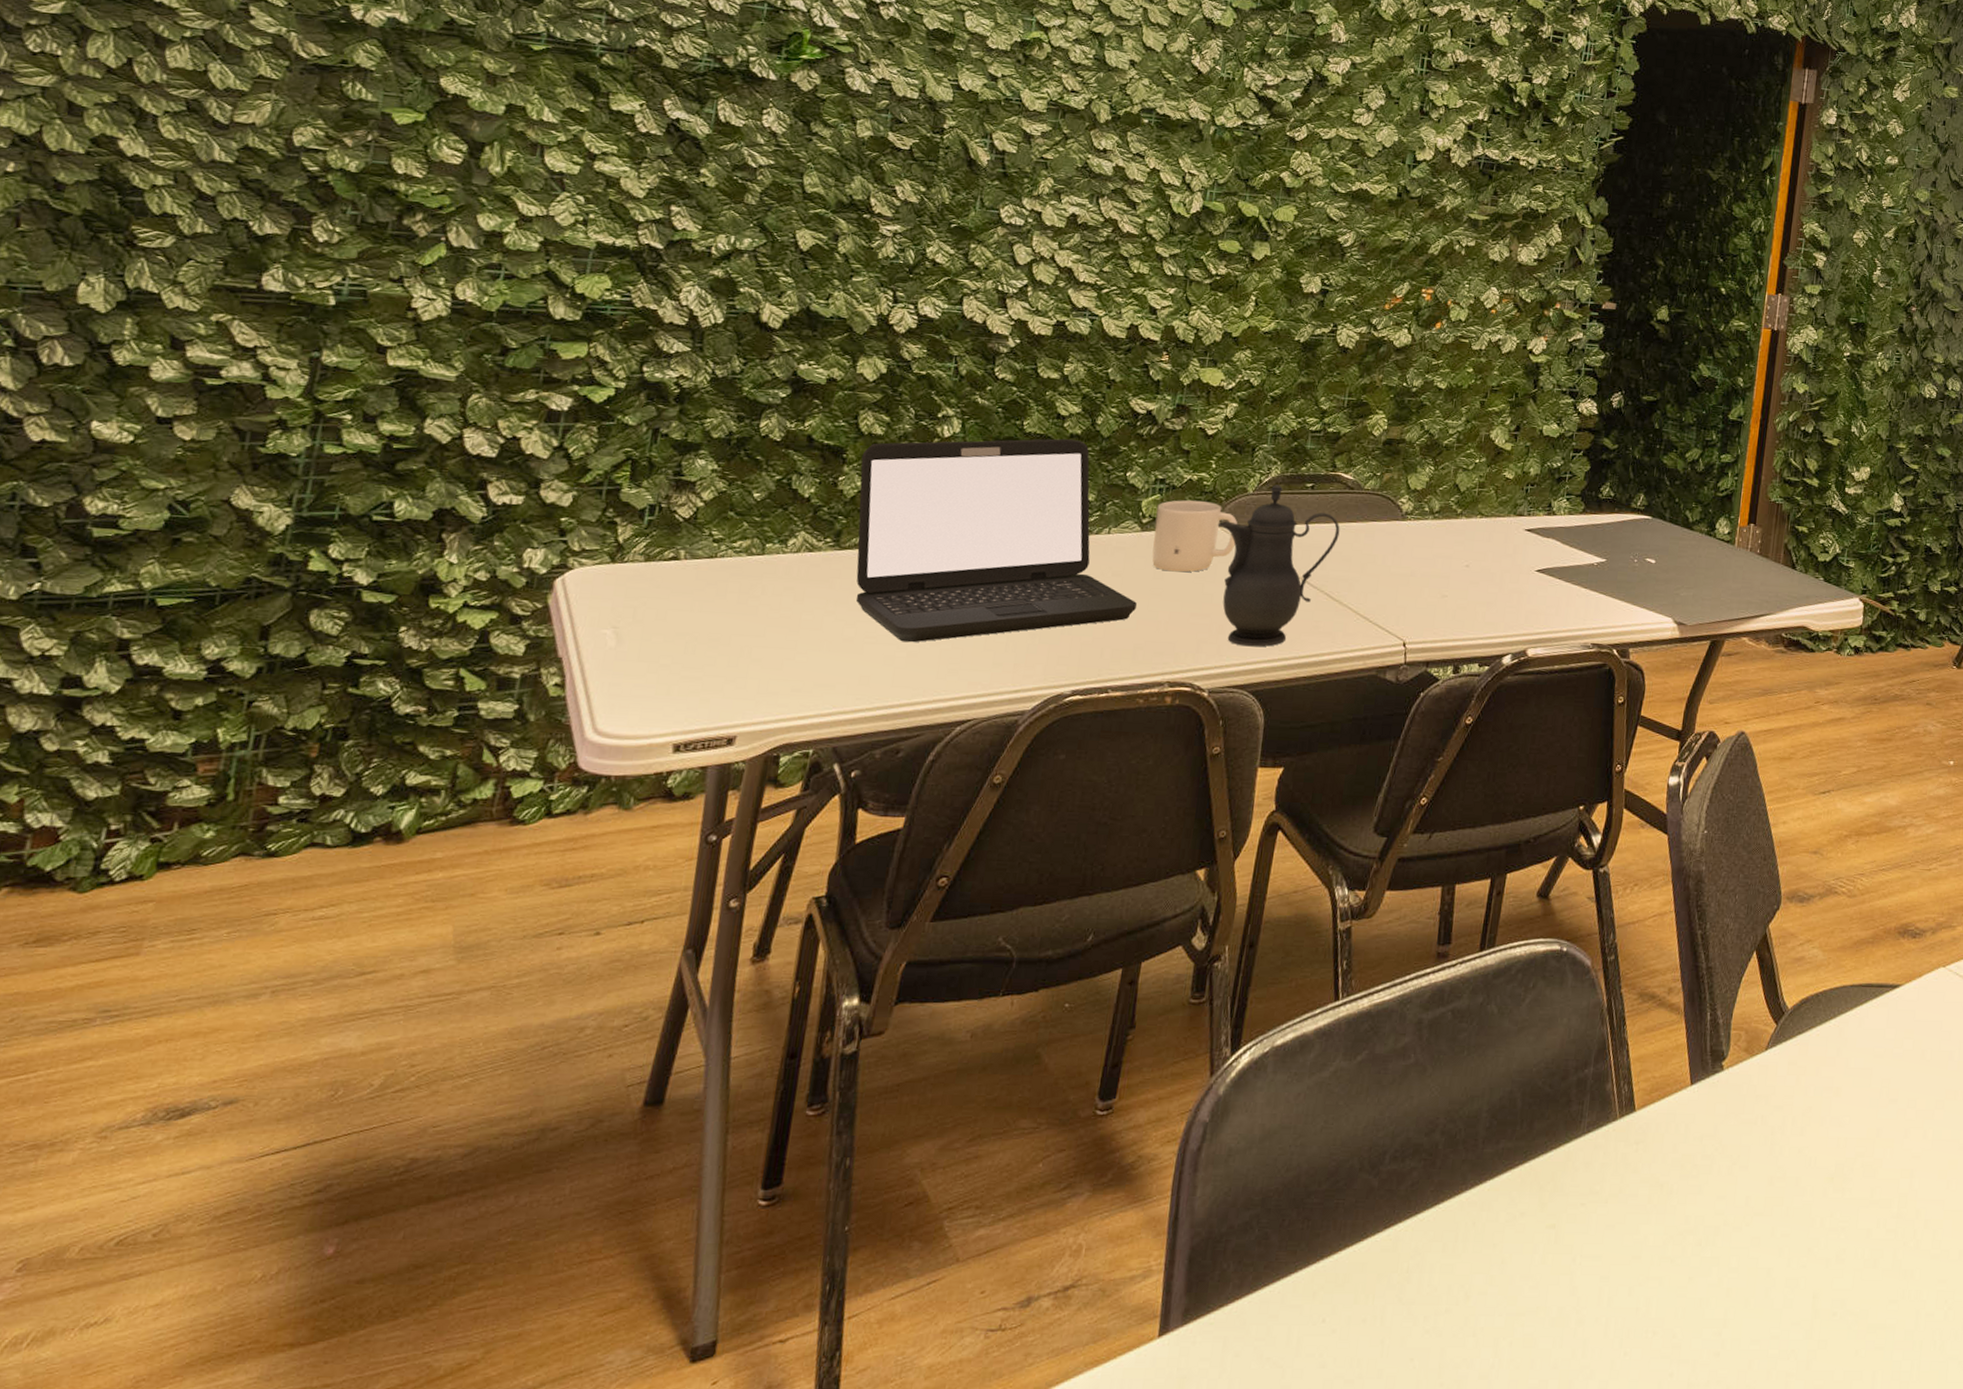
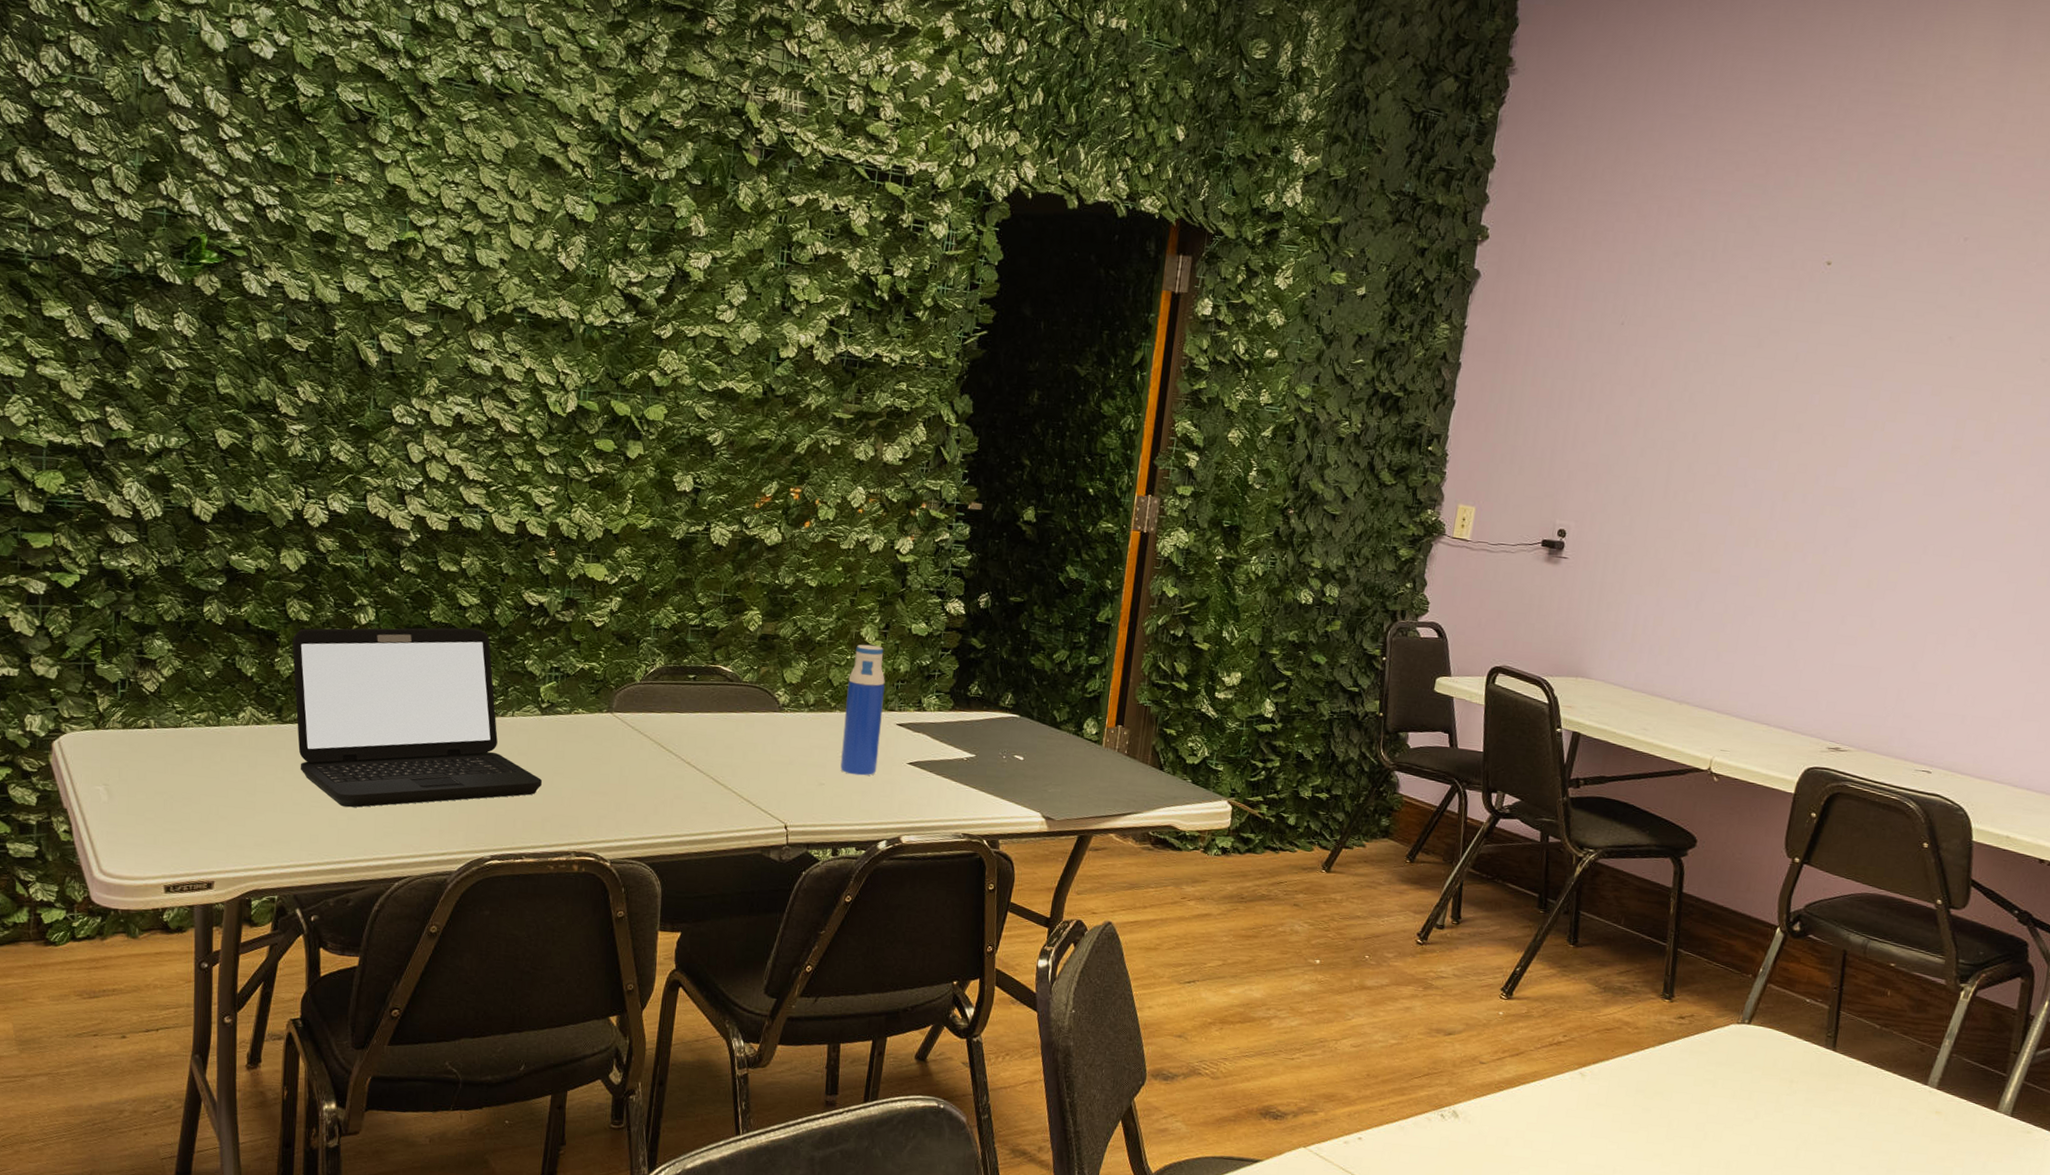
mug: present [1152,500,1237,573] -> none [552,687,627,754]
coffeepot: present [1217,484,1340,647] -> none [609,675,722,824]
water bottle: none [1465,447,1515,586] -> present [840,644,885,776]

